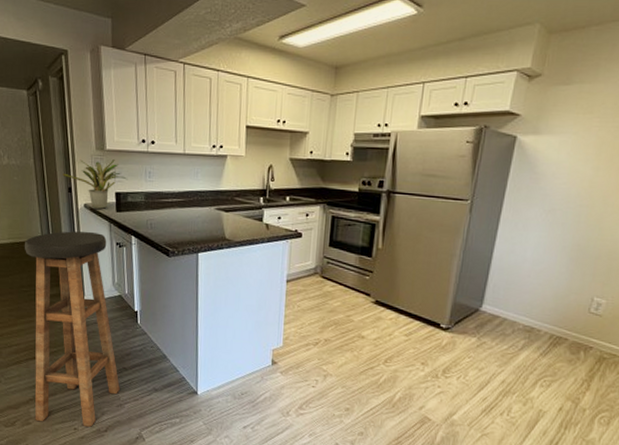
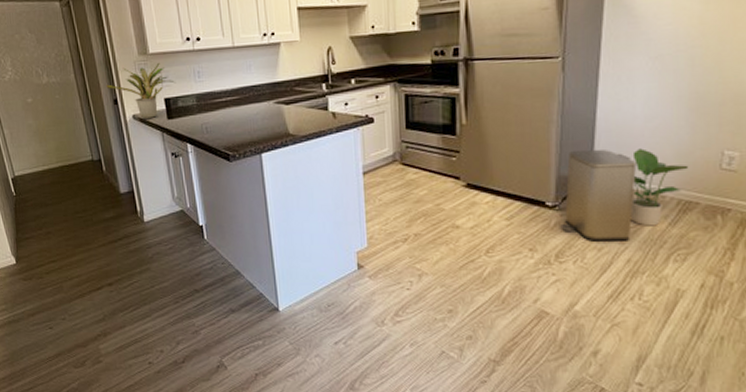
bar stool: present [25,231,120,427] -> none [74,144,193,359]
pedal bin: none [450,283,521,365] -> present [560,150,636,242]
potted plant: none [509,287,564,355] -> present [630,148,689,226]

